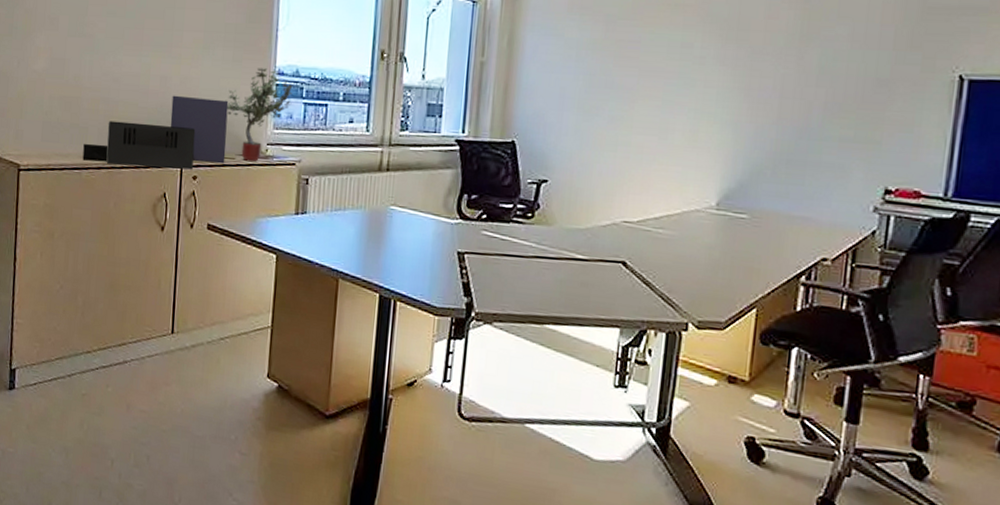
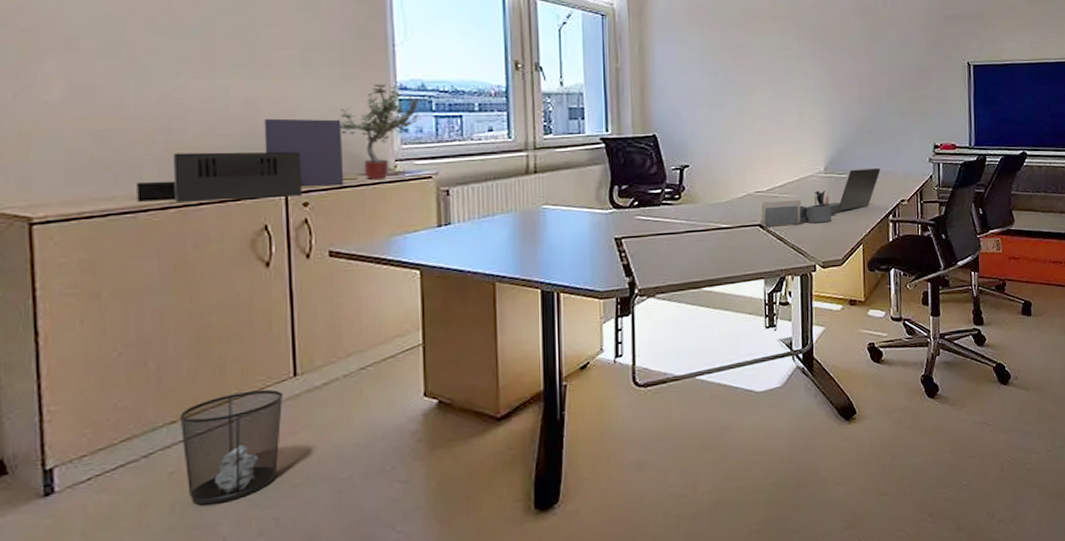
waste bin: none [93,338,163,431] -> present [179,389,284,506]
desk organizer: none [624,230,727,273] -> present [761,190,837,227]
laptop: none [685,209,797,261] -> present [806,169,880,211]

